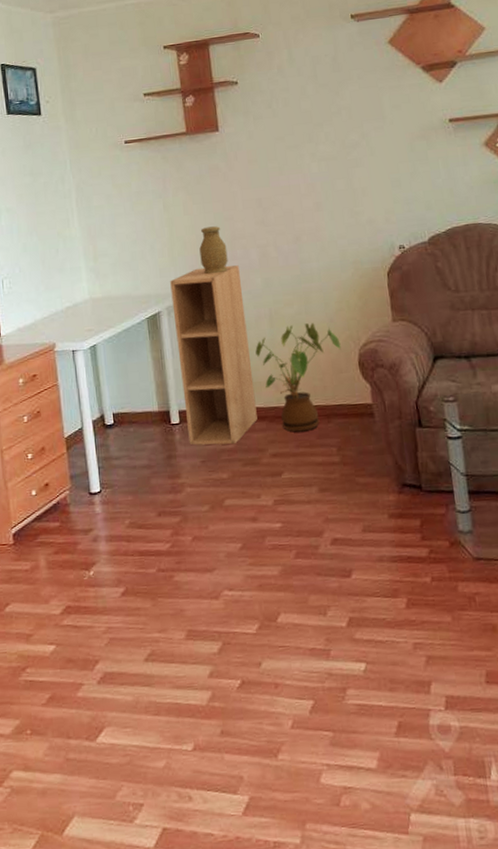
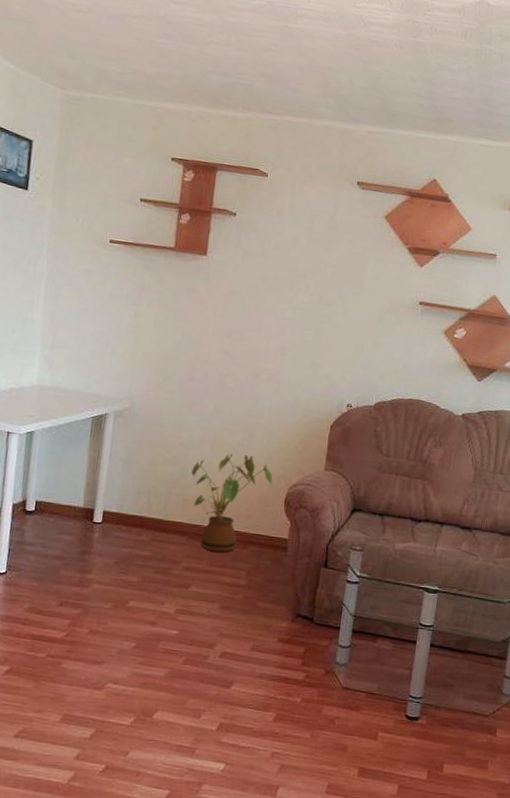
shelving unit: present [170,265,258,445] -> none [106,380,195,552]
decorative jar: present [199,226,228,275] -> none [158,344,188,391]

